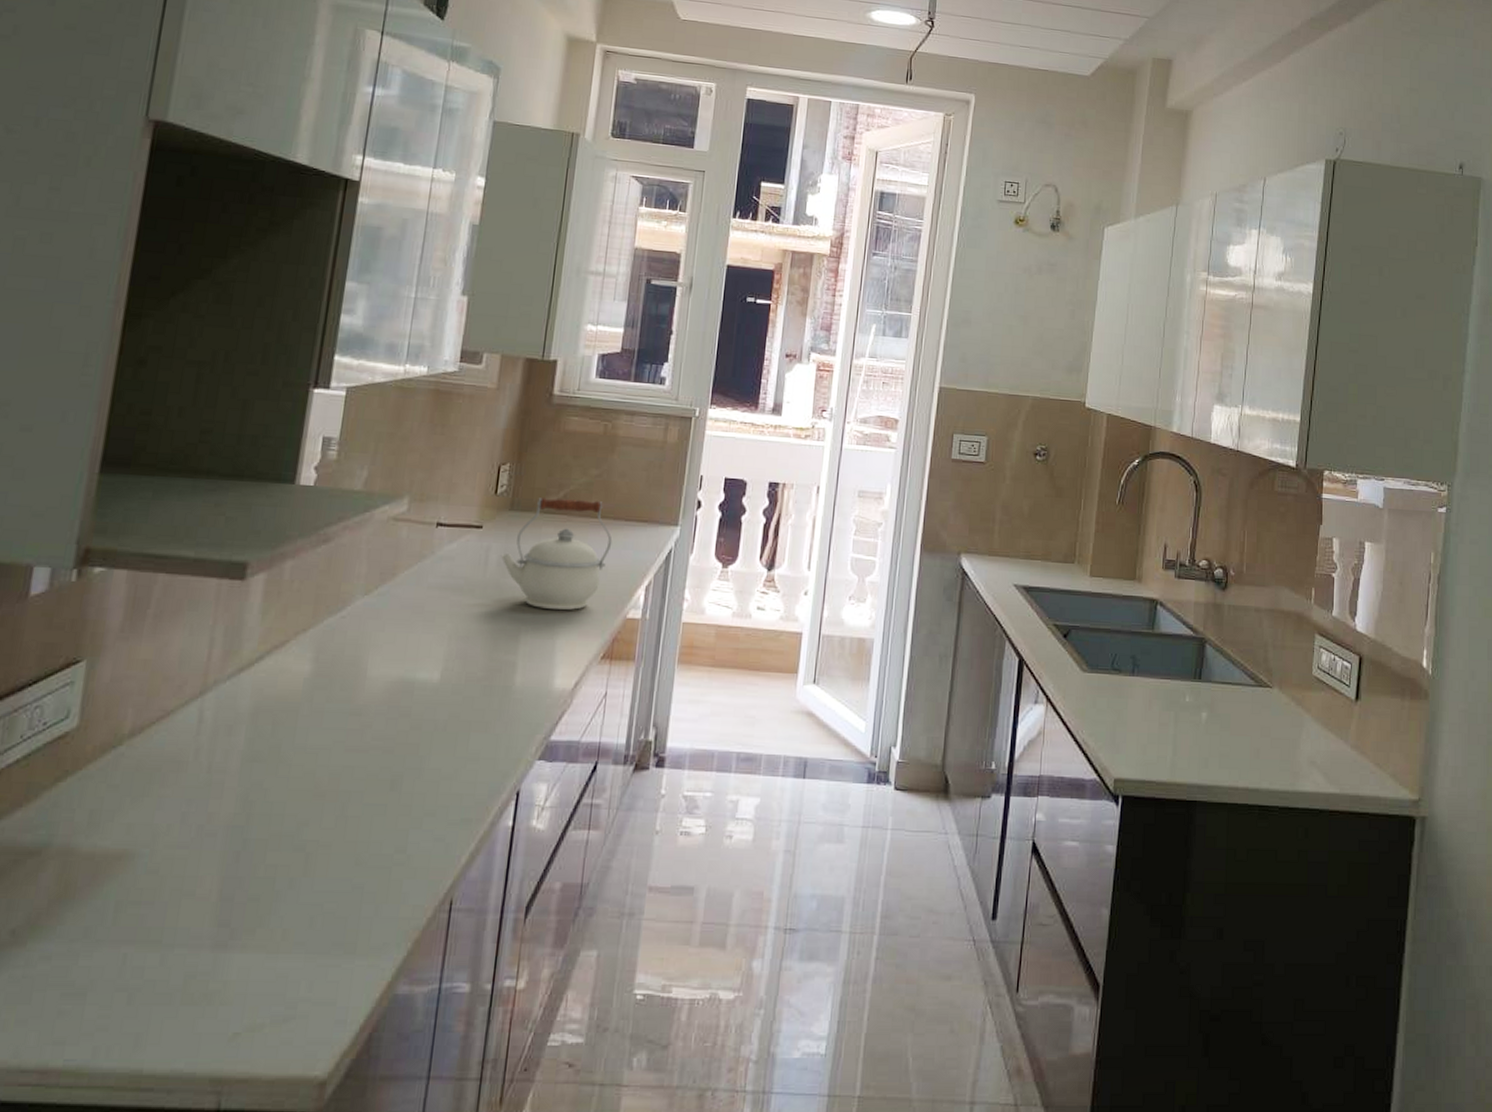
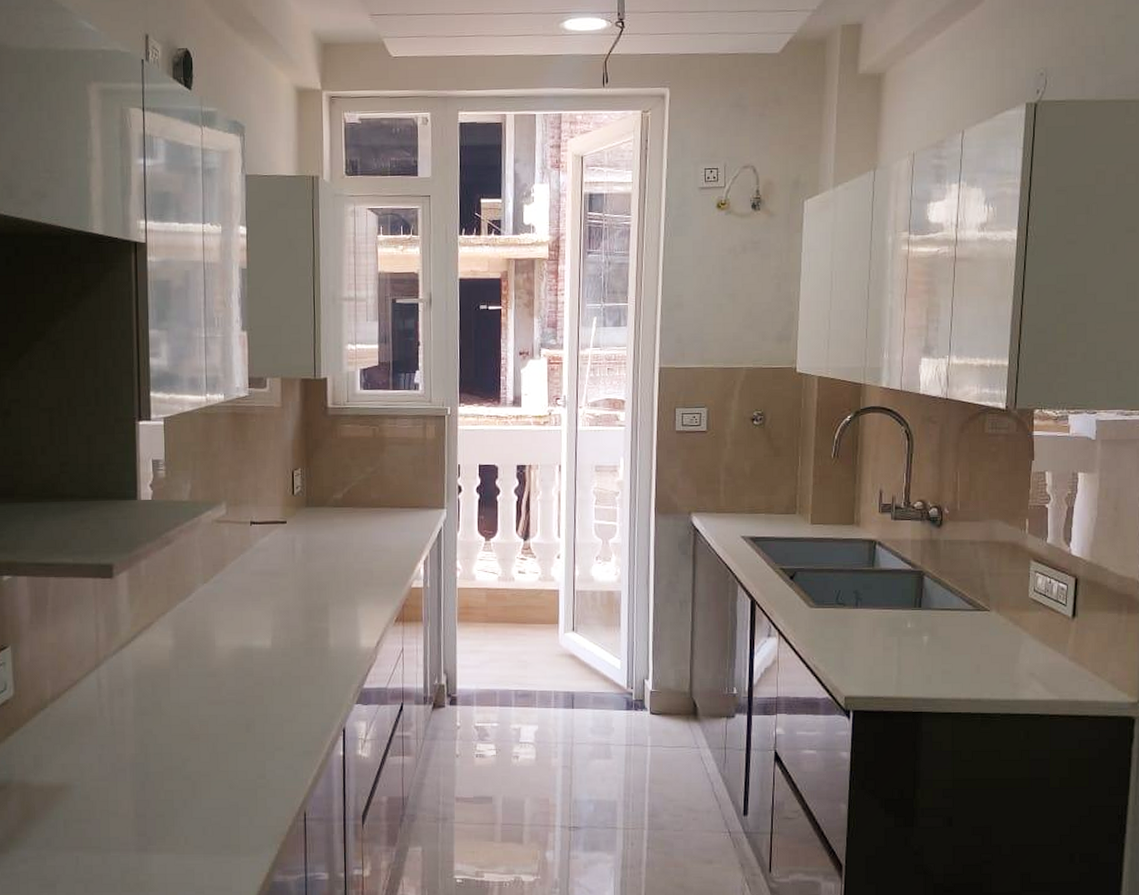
kettle: present [500,498,613,611] -> none [304,493,392,585]

